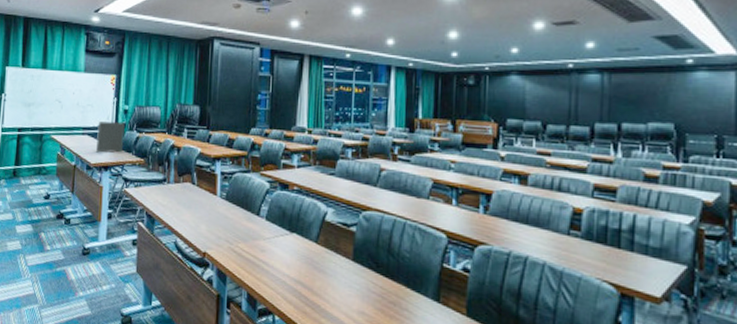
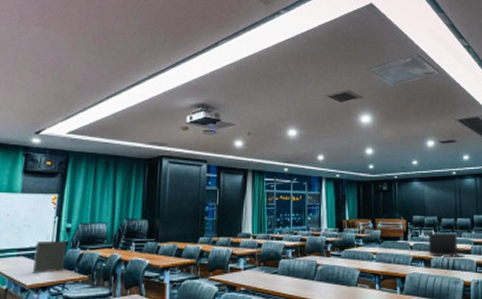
laptop computer: none [525,142,578,177] -> present [428,233,465,257]

